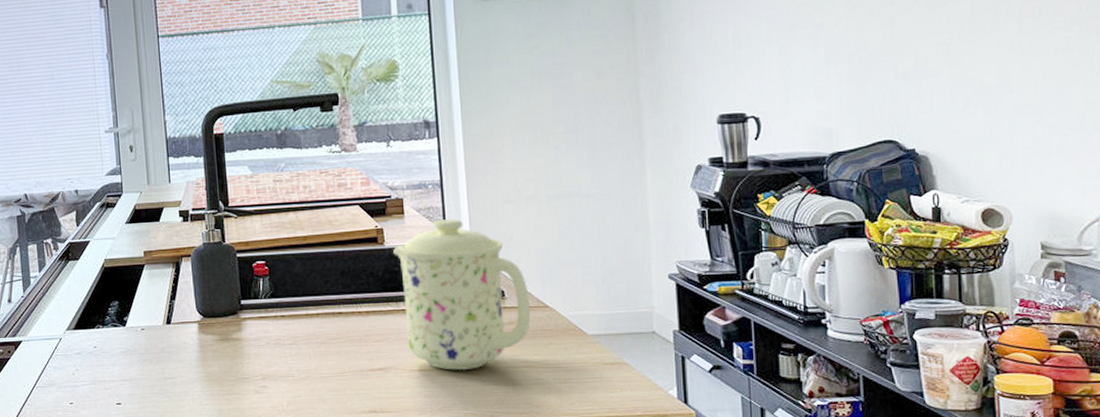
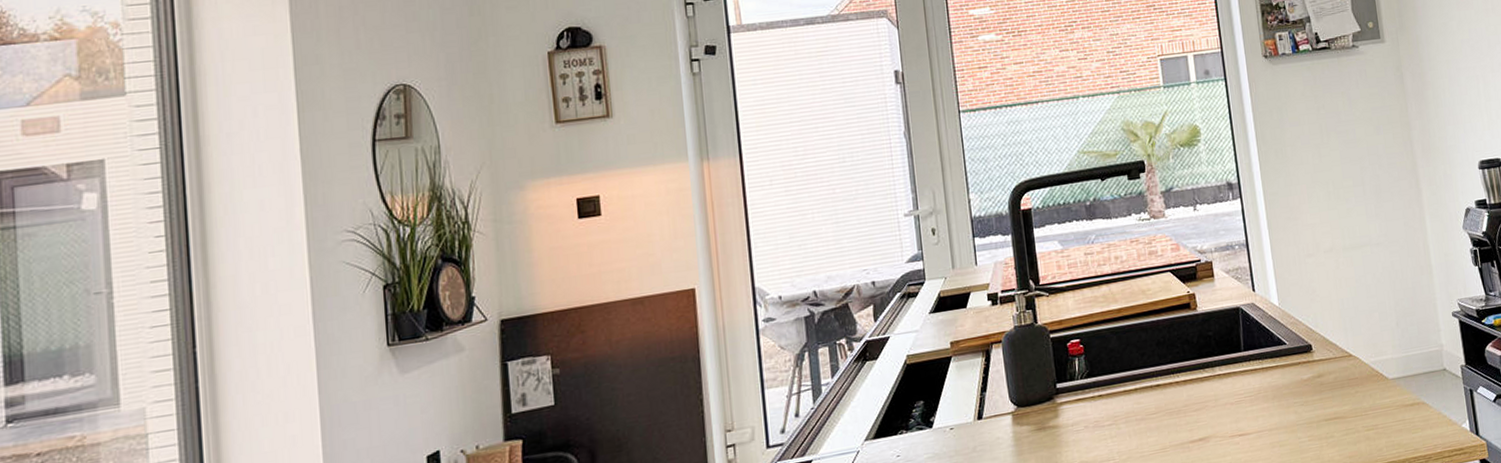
mug: present [393,219,531,371] -> none [1206,277,1337,431]

